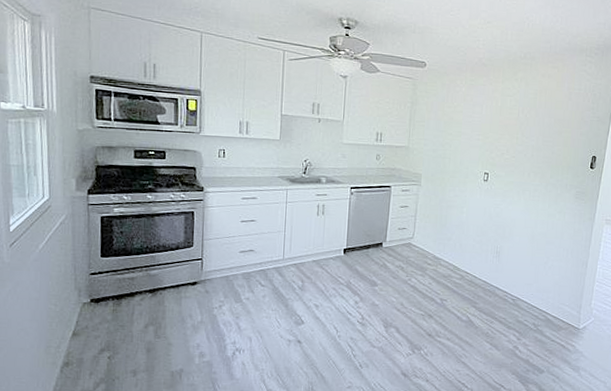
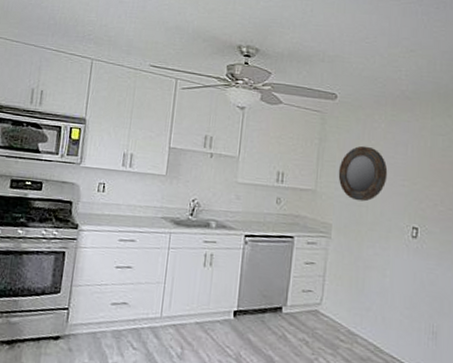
home mirror: none [427,107,467,154] -> present [338,145,388,202]

